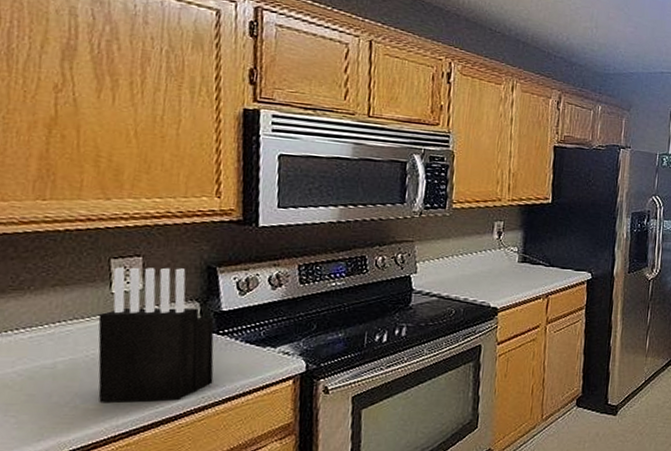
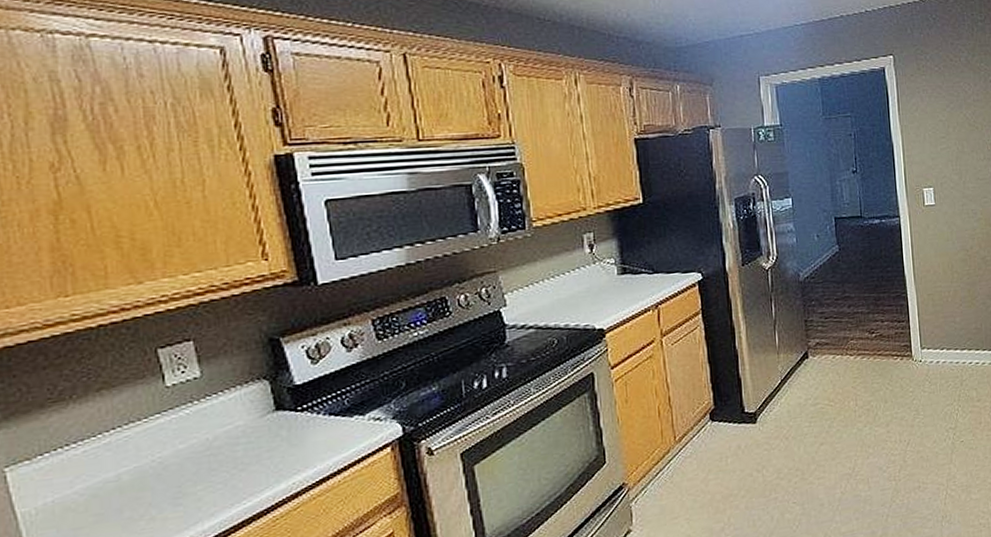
knife block: present [98,267,214,403] -> none [157,345,302,509]

